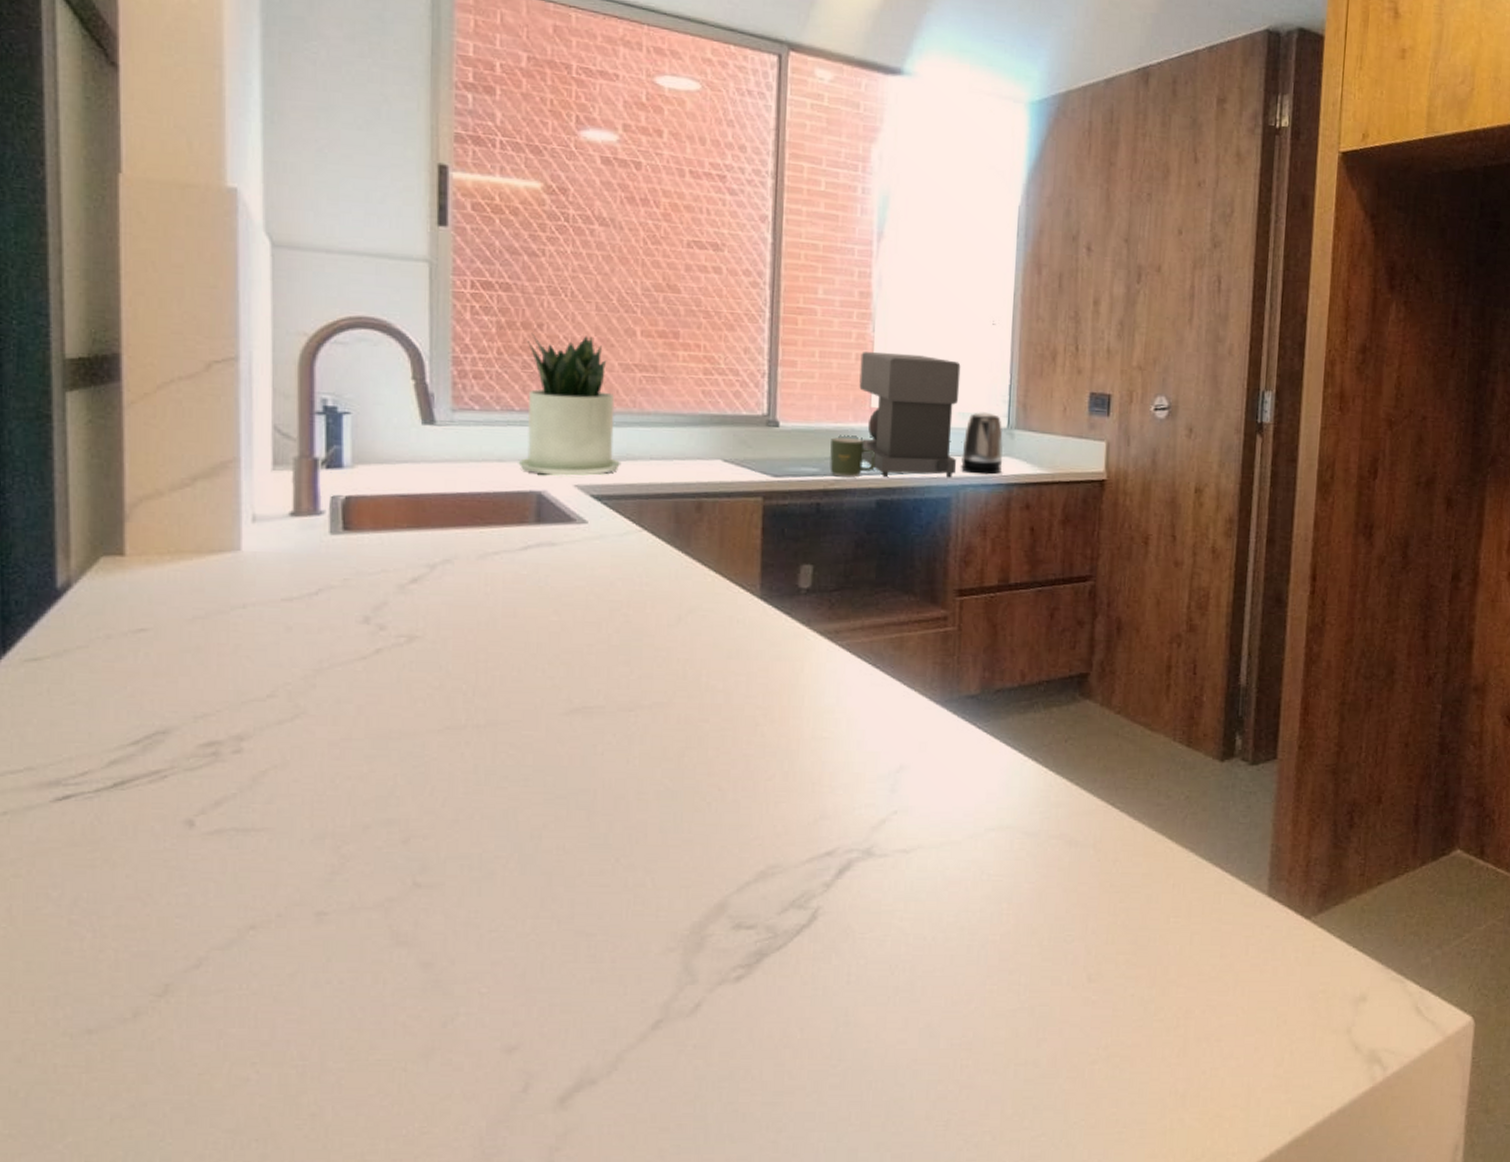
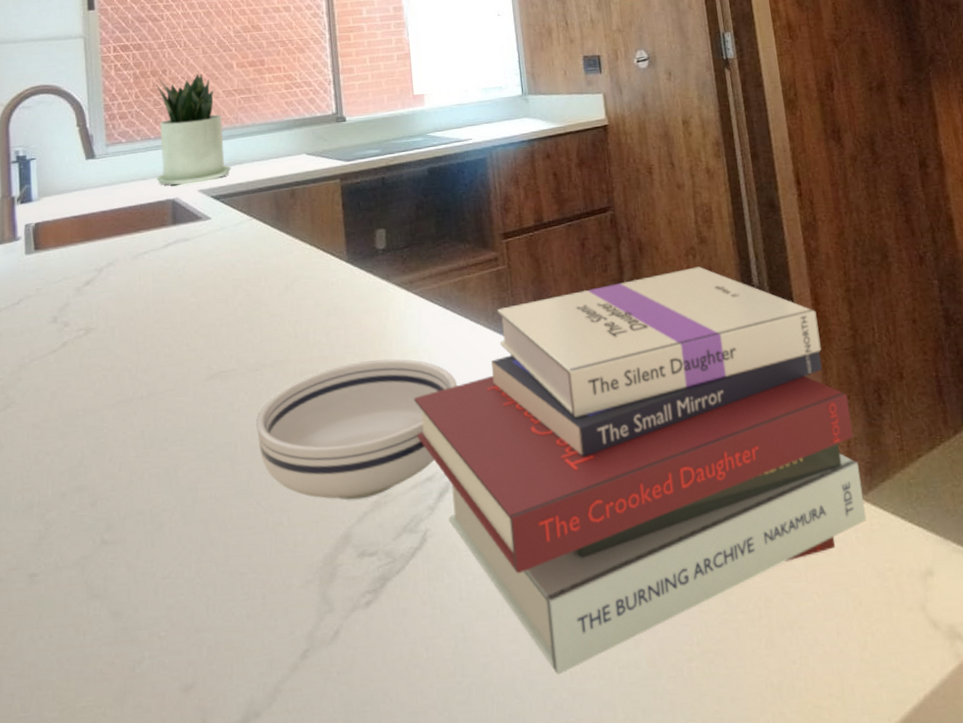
bowl: none [623,715,877,867] -> present [256,359,457,500]
books: none [821,657,1318,1066] -> present [414,267,867,675]
mug: present [830,437,876,477] -> none [386,121,423,154]
coffee maker: present [859,352,961,478] -> none [401,48,487,148]
kettle: present [961,412,1004,475] -> none [489,85,523,136]

